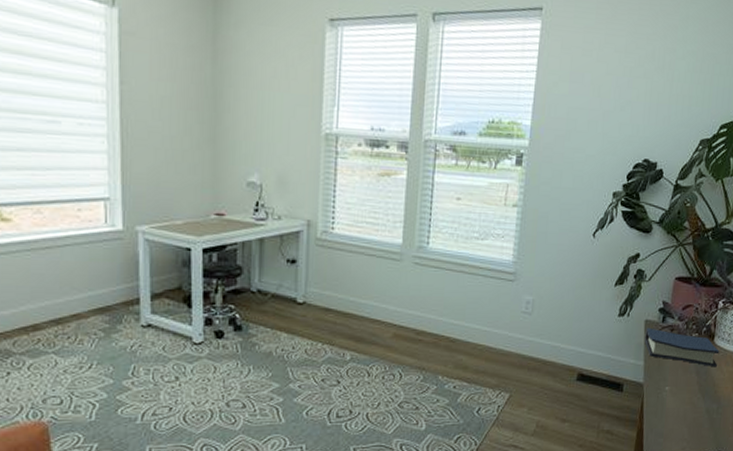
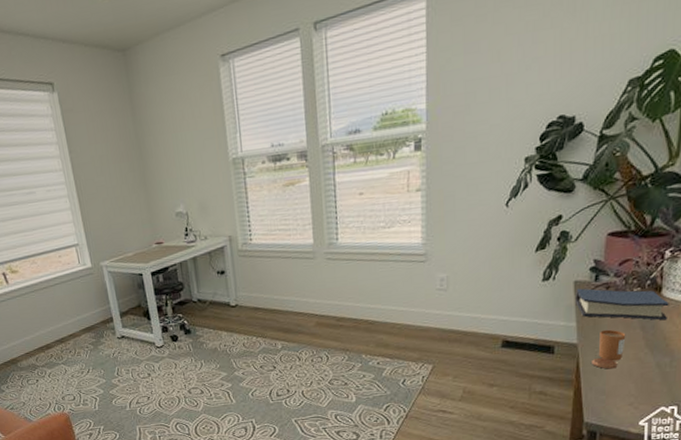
candle: none [654,371,684,412] -> present [592,329,626,369]

